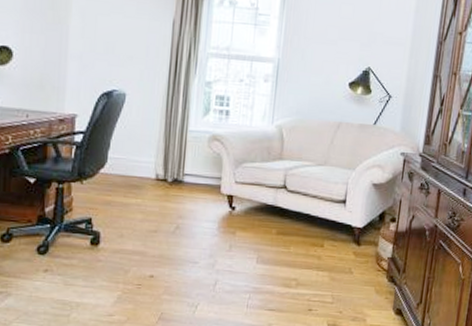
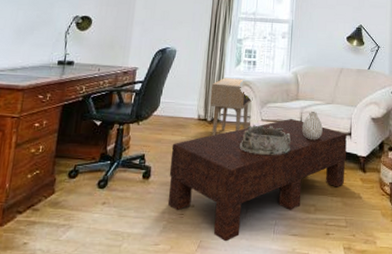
coffee table: none [121,181,341,315] -> present [167,118,347,242]
side table: none [171,130,225,199] -> present [210,78,253,136]
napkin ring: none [207,187,271,224] -> present [239,125,291,156]
vase: none [284,173,311,208] -> present [301,110,323,141]

